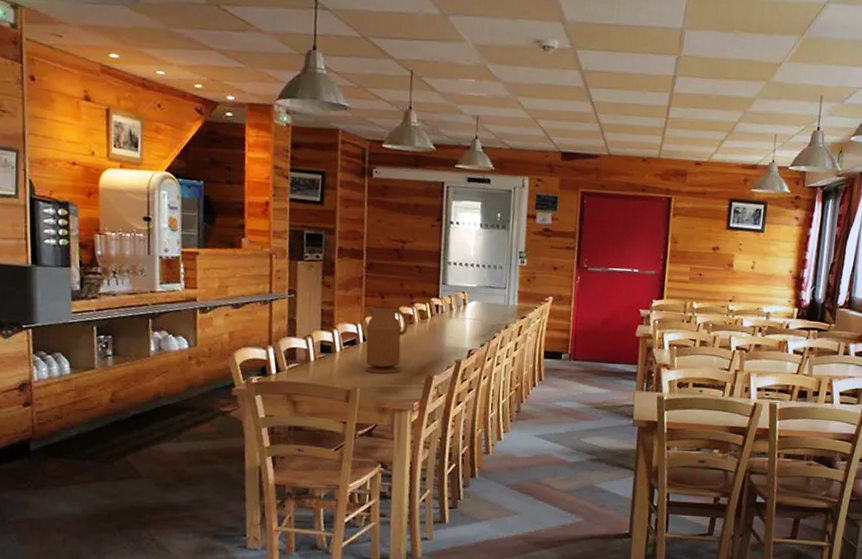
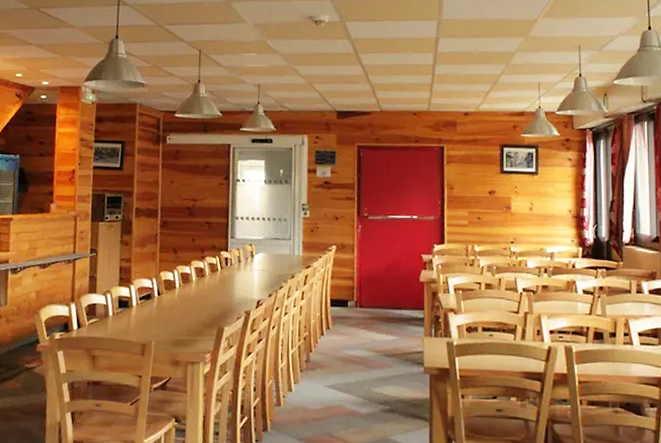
water jug: present [365,306,408,375] -> none [159,261,200,327]

